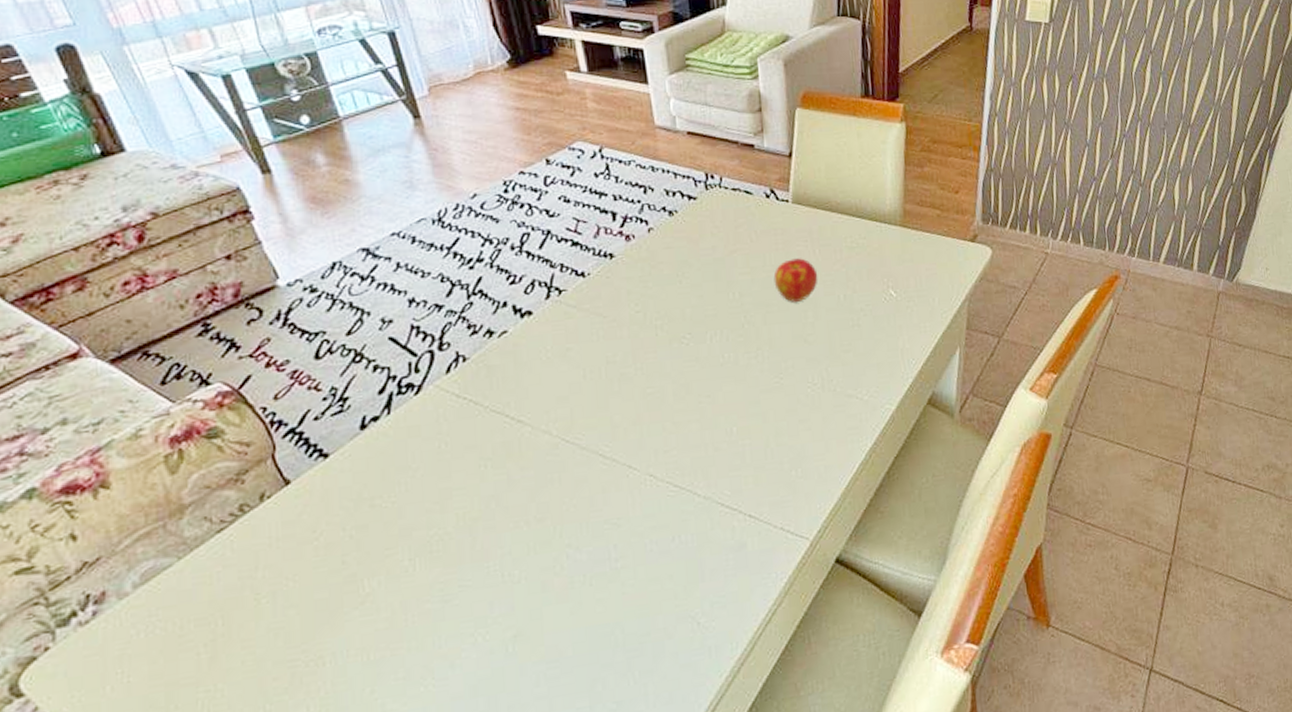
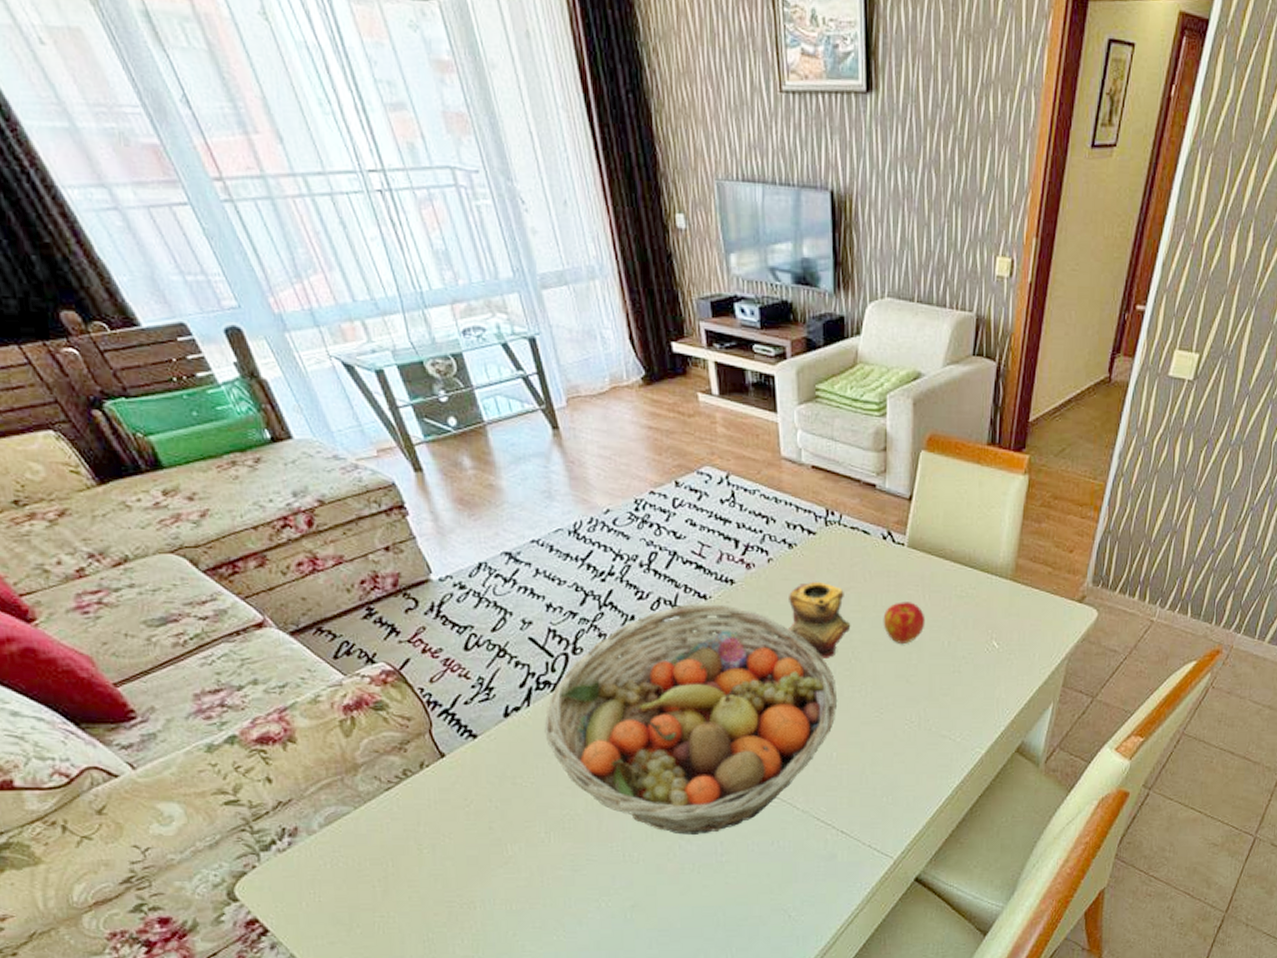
fruit basket: none [407,280,734,542] -> present [544,604,838,835]
teapot: none [673,246,741,326] -> present [789,581,851,658]

